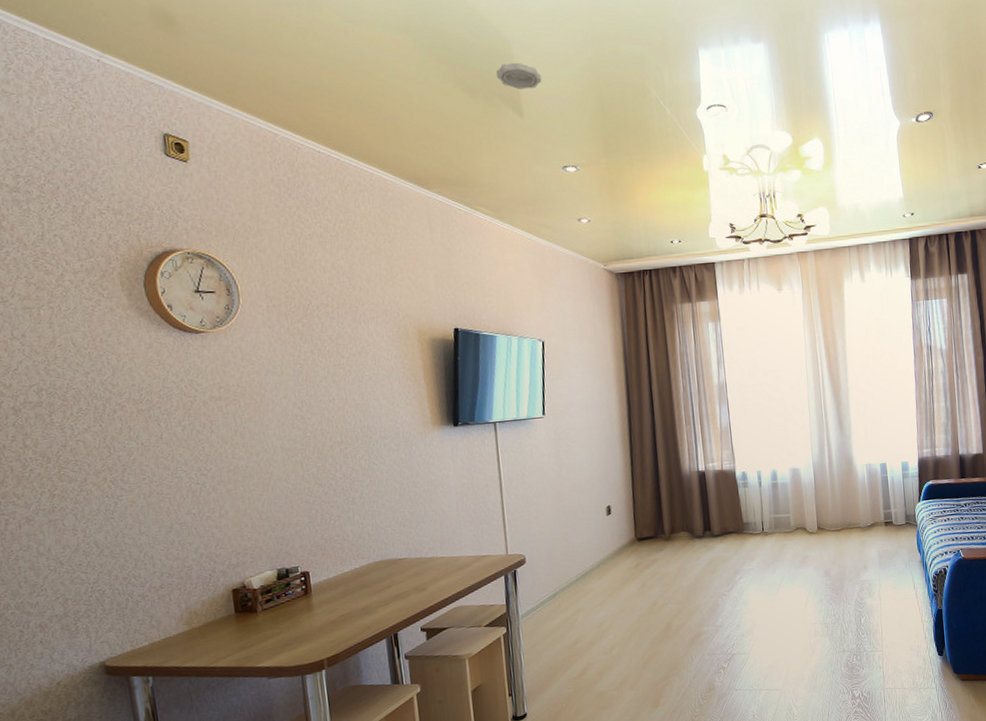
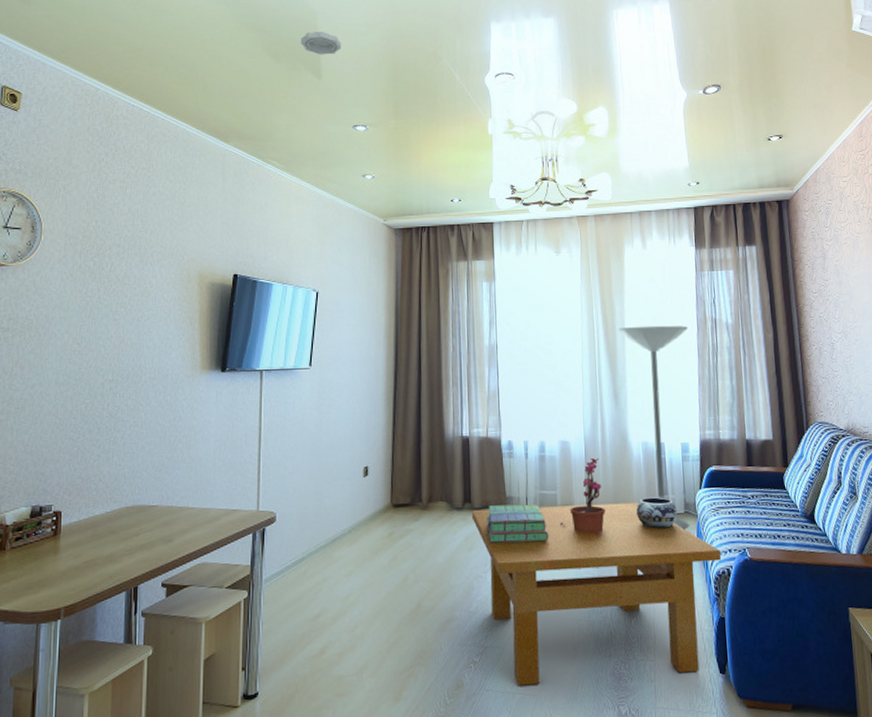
table: none [712,518,938,684] -> present [471,502,721,686]
stack of books: none [726,527,785,565] -> present [486,504,549,543]
potted plant: none [793,482,835,549] -> present [559,458,605,535]
floor lamp: none [840,354,911,539] -> present [618,325,690,530]
decorative bowl: none [862,511,900,540] -> present [636,497,678,529]

